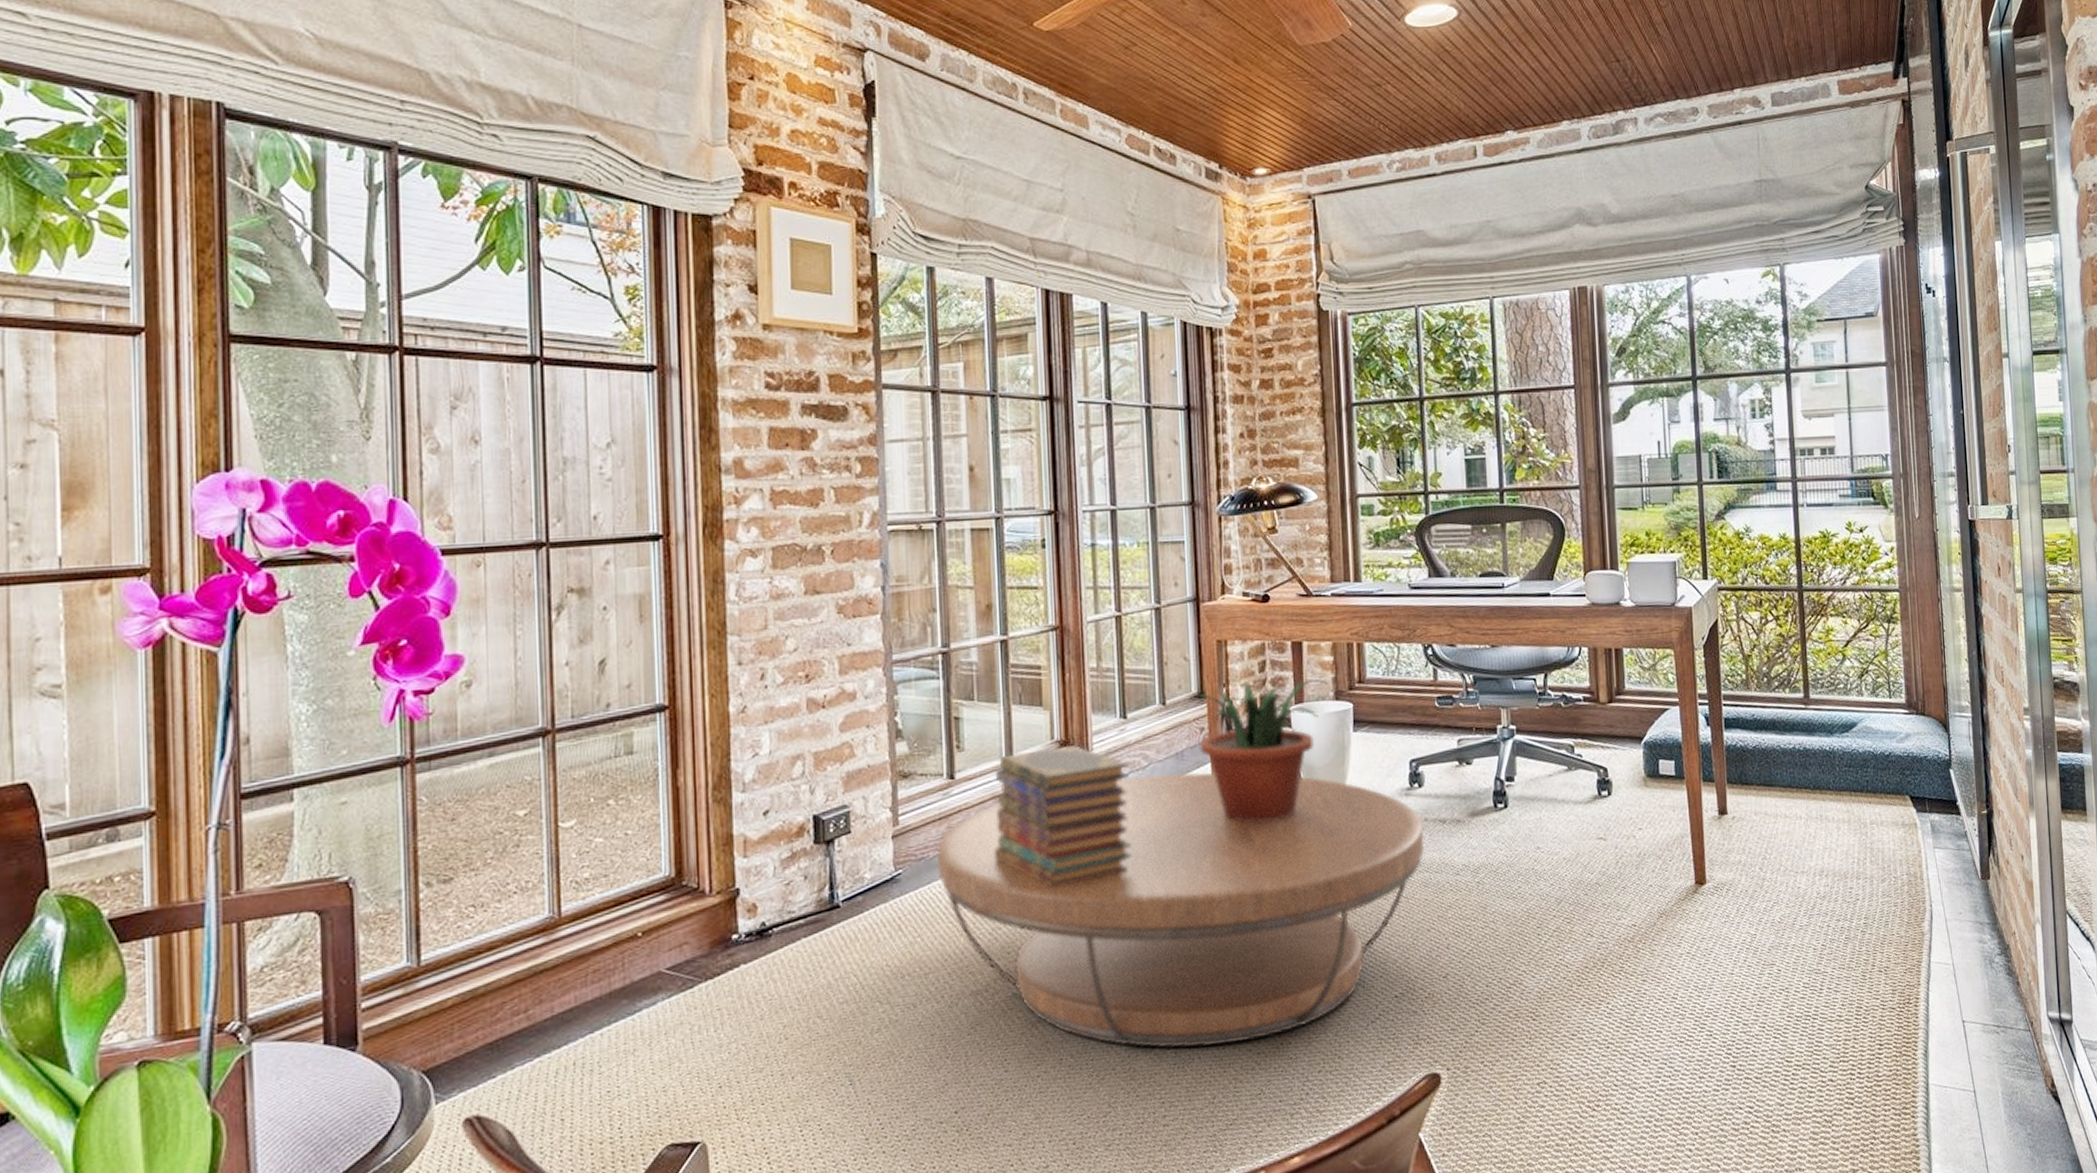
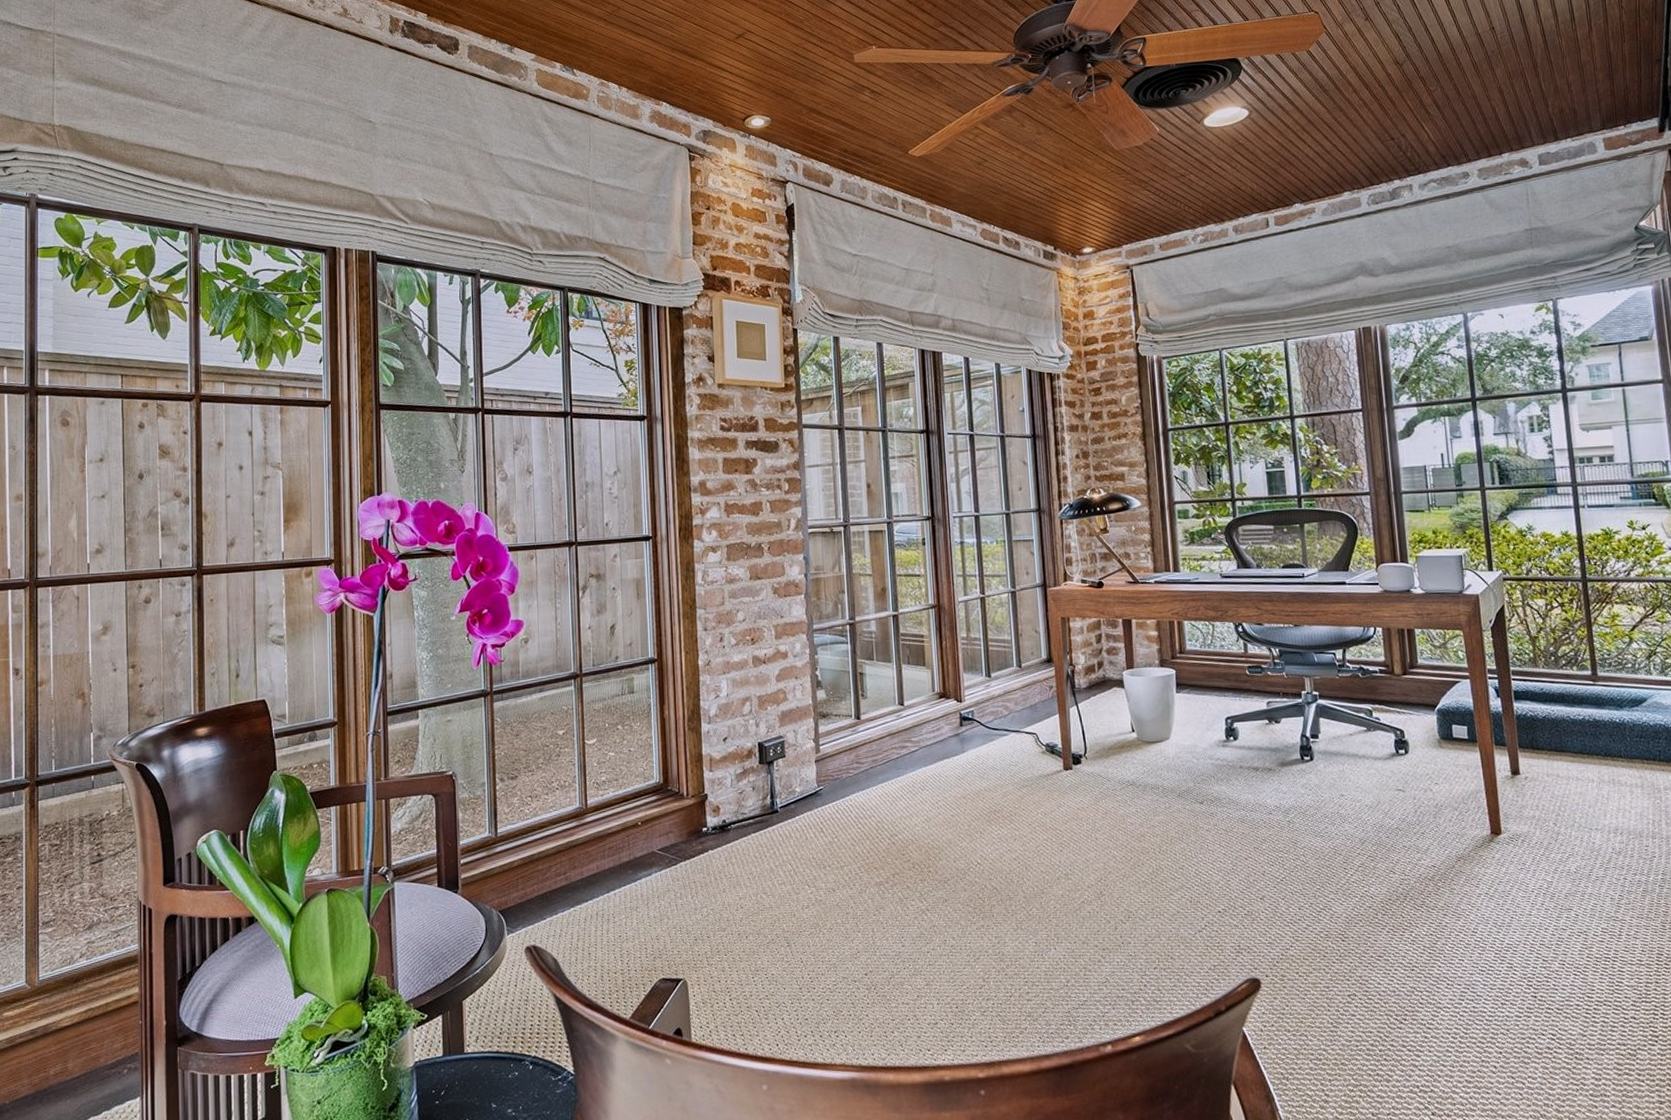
coffee table: present [936,772,1425,1048] -> none [848,721,1240,940]
book stack: present [994,745,1132,888] -> none [891,696,997,806]
potted plant: present [1198,678,1328,823] -> none [1047,648,1154,763]

